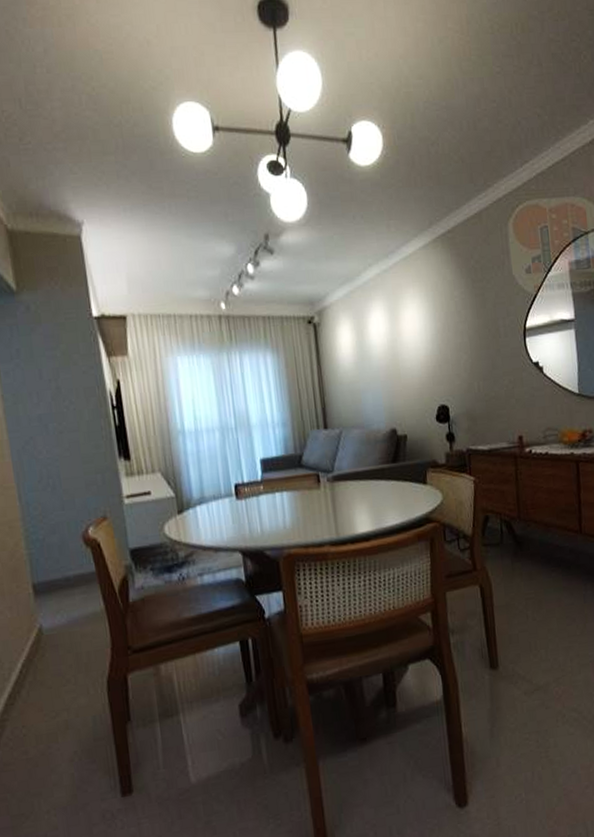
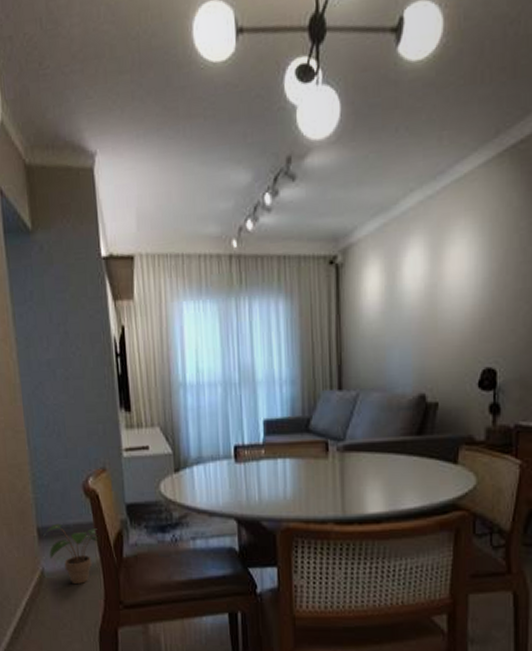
potted plant: none [40,576,102,637] -> present [43,523,98,585]

